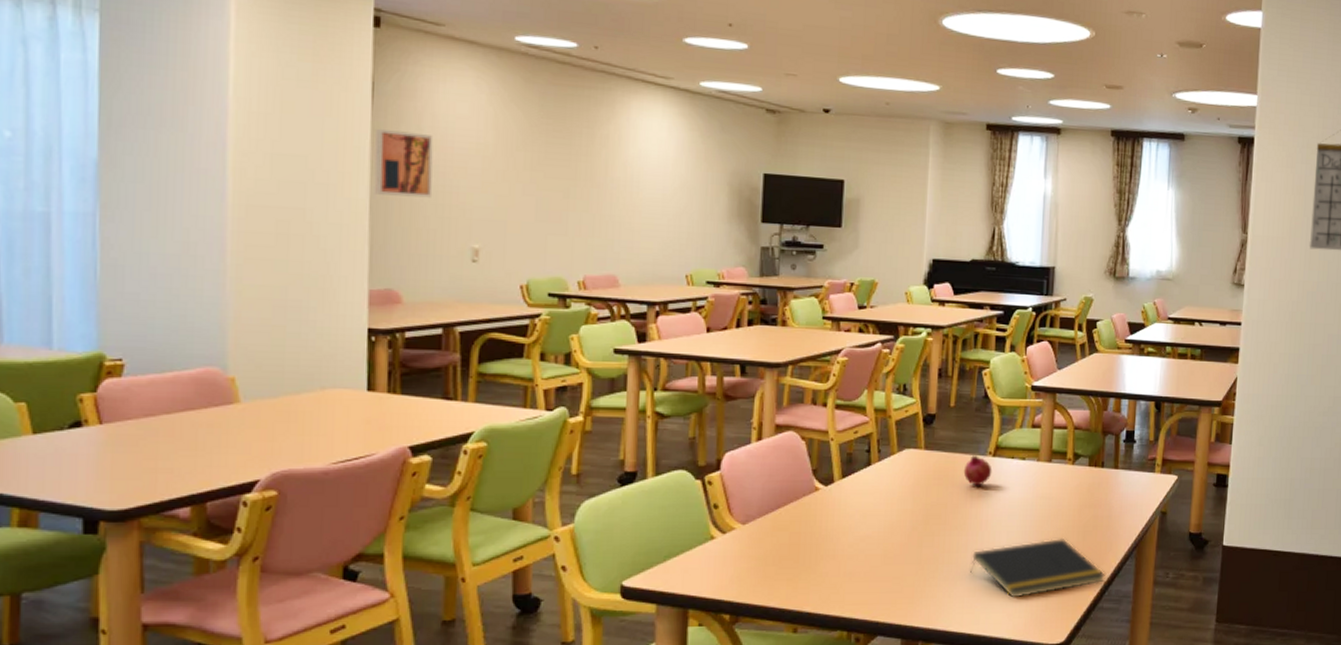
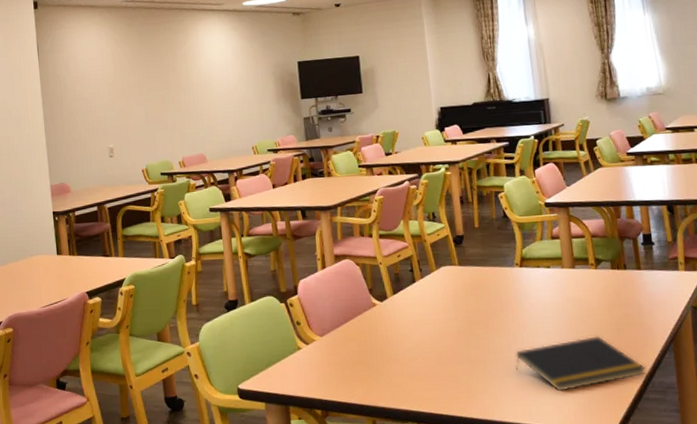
wall art: present [374,128,434,198] -> none [43,74,80,120]
fruit: present [963,455,992,486] -> none [495,267,522,294]

